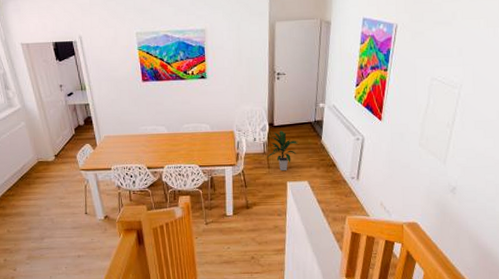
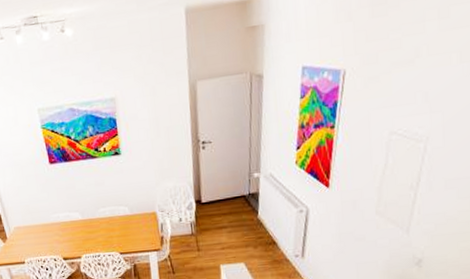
indoor plant: present [266,130,298,170] -> none [195,207,231,253]

